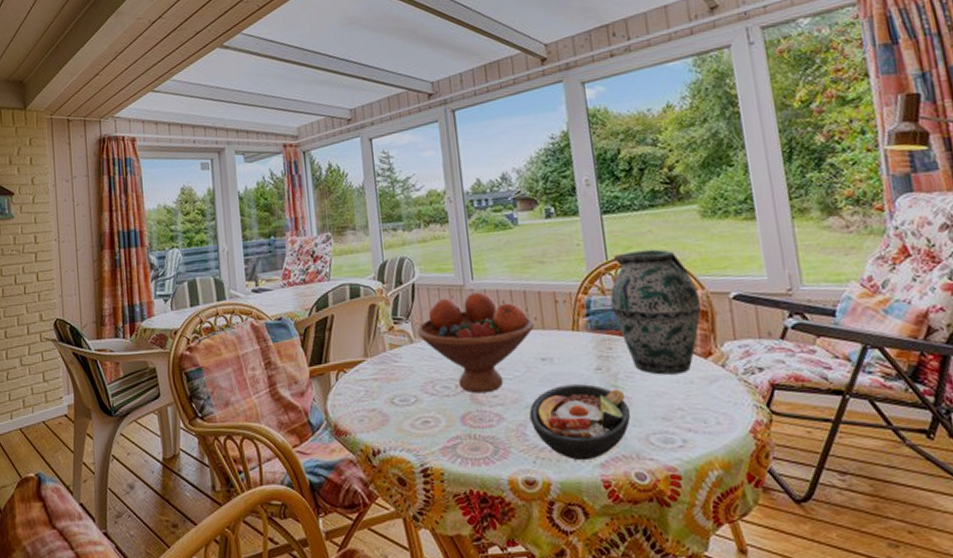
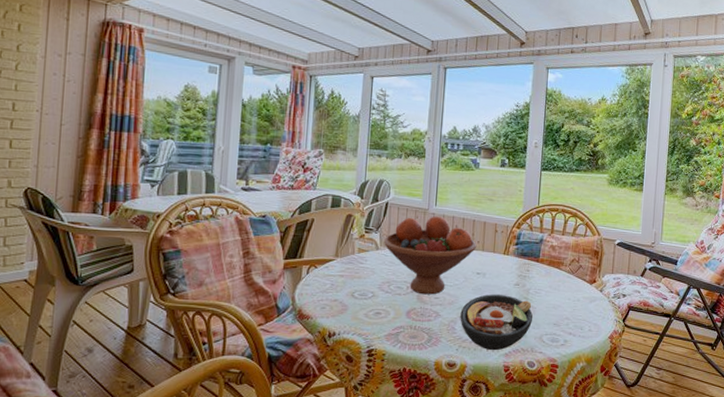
vase: present [610,249,702,375] -> none [534,201,596,294]

